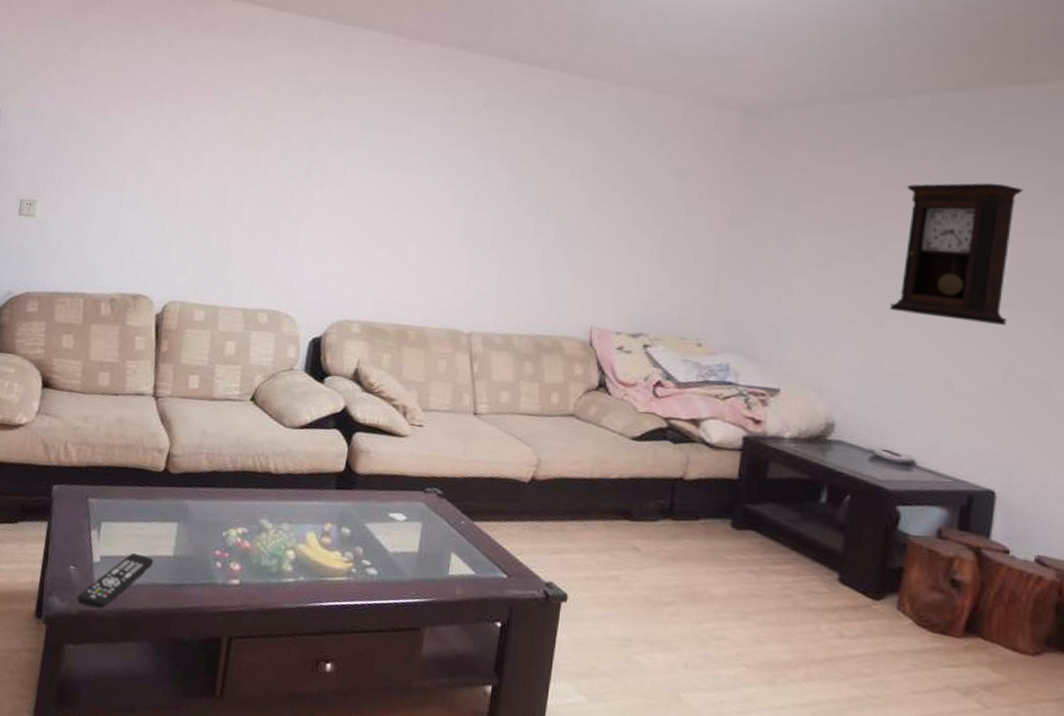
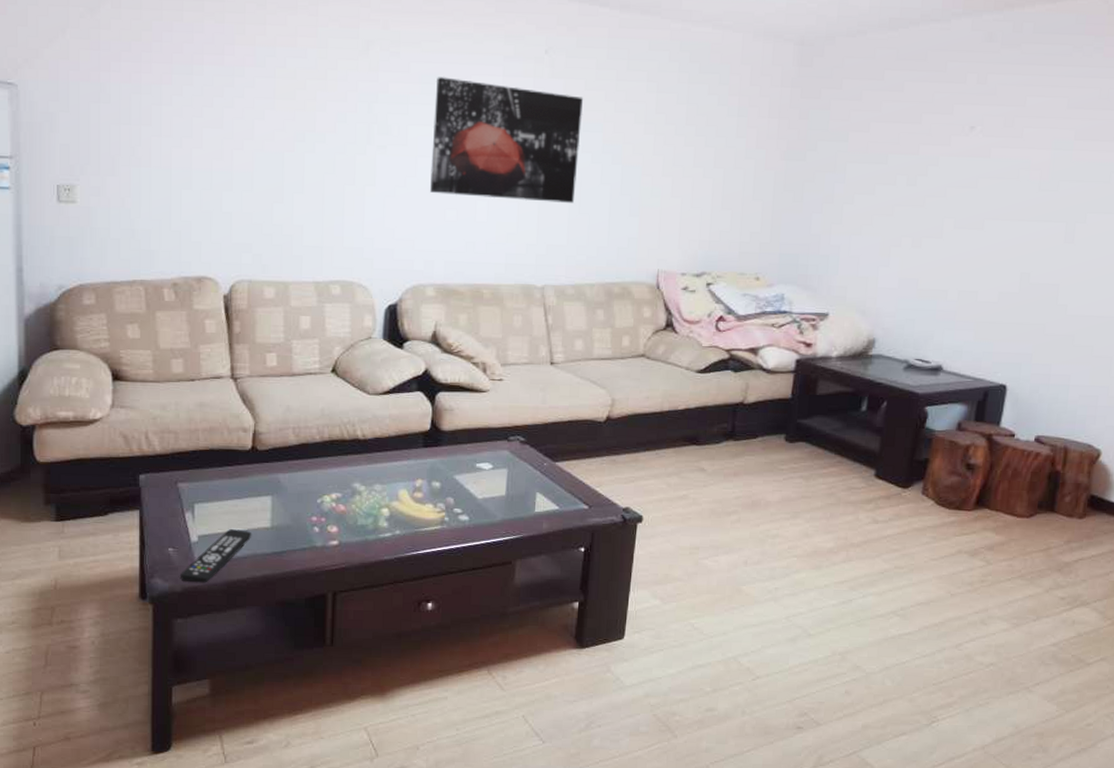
wall art: none [363,123,520,252] -> present [430,77,584,203]
pendulum clock: present [890,183,1023,325] -> none [927,103,1048,237]

